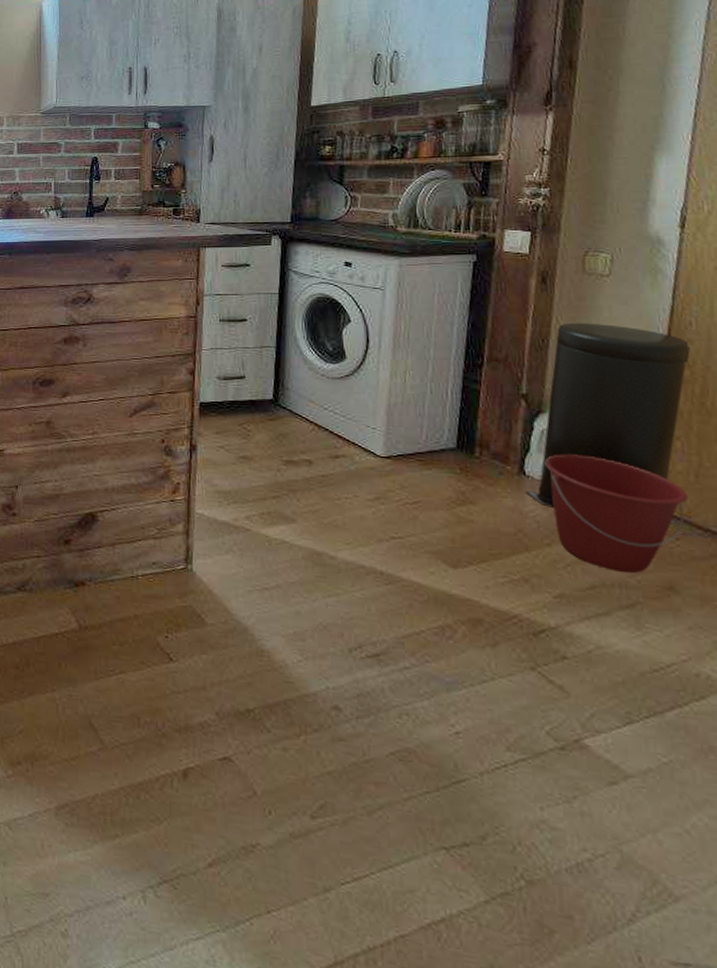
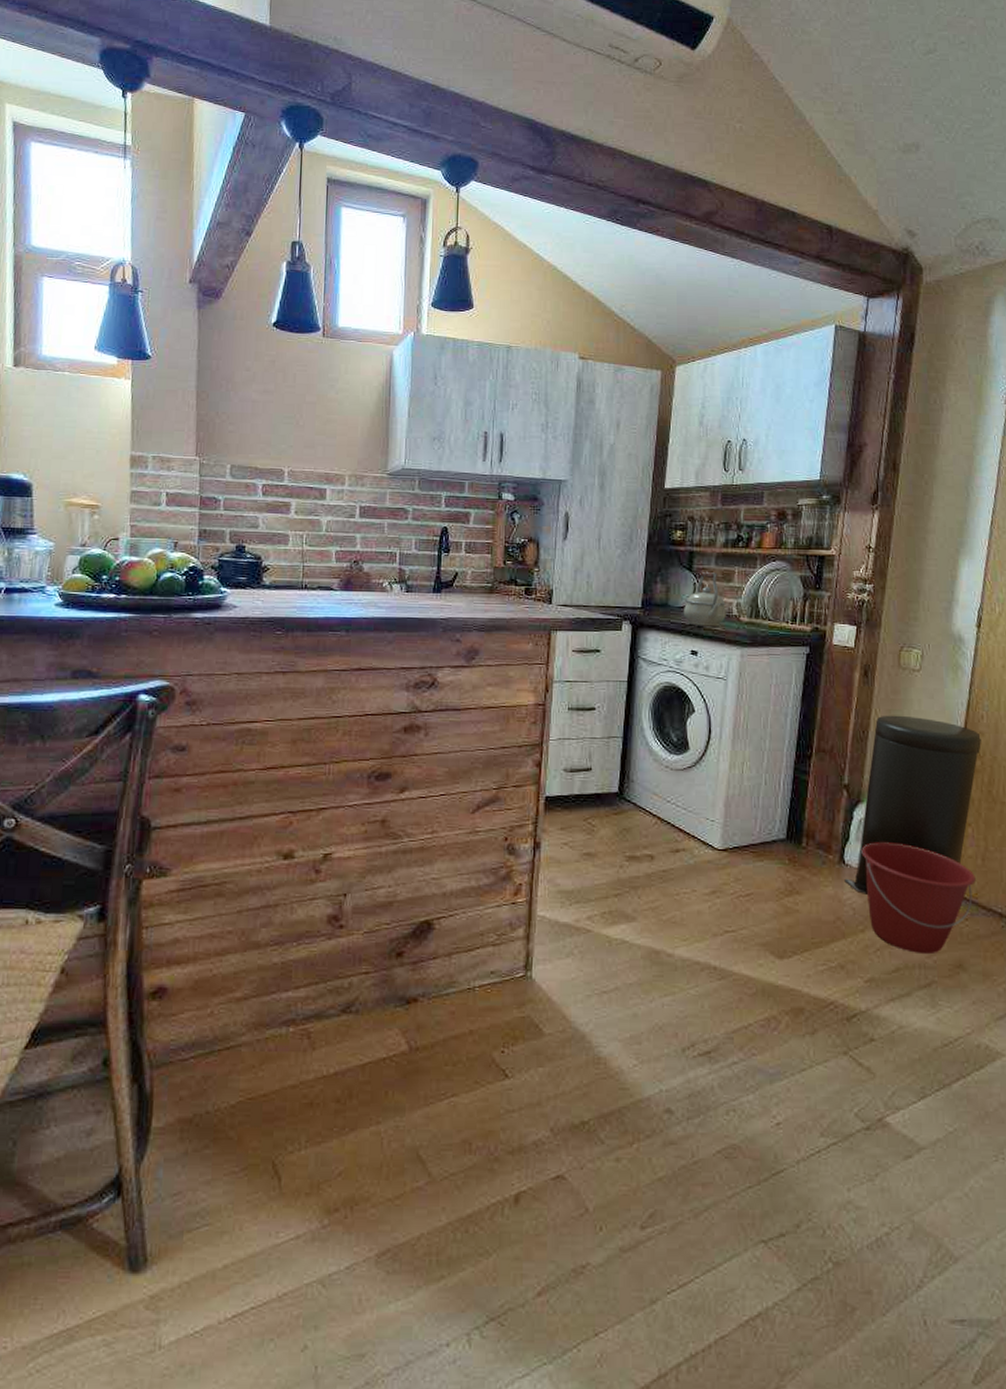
kettle: none [334,182,382,239] -> present [683,569,726,628]

